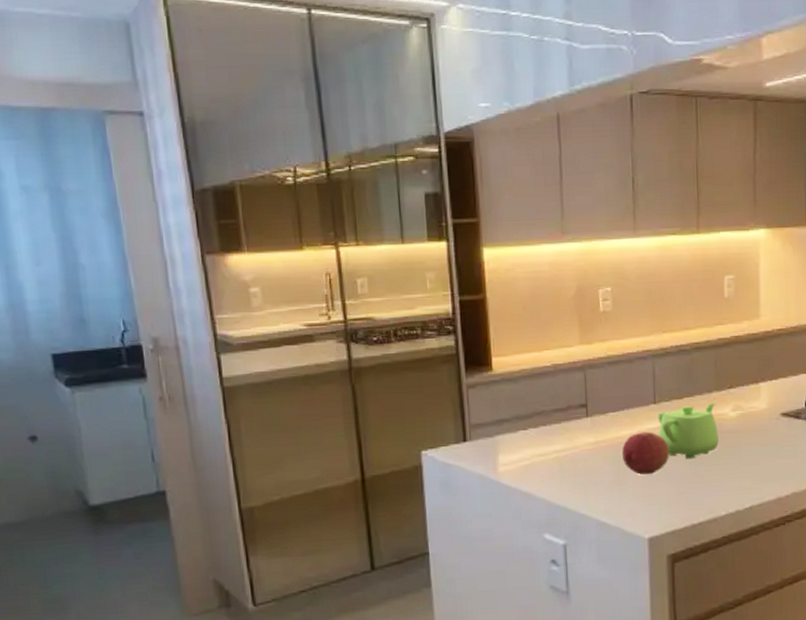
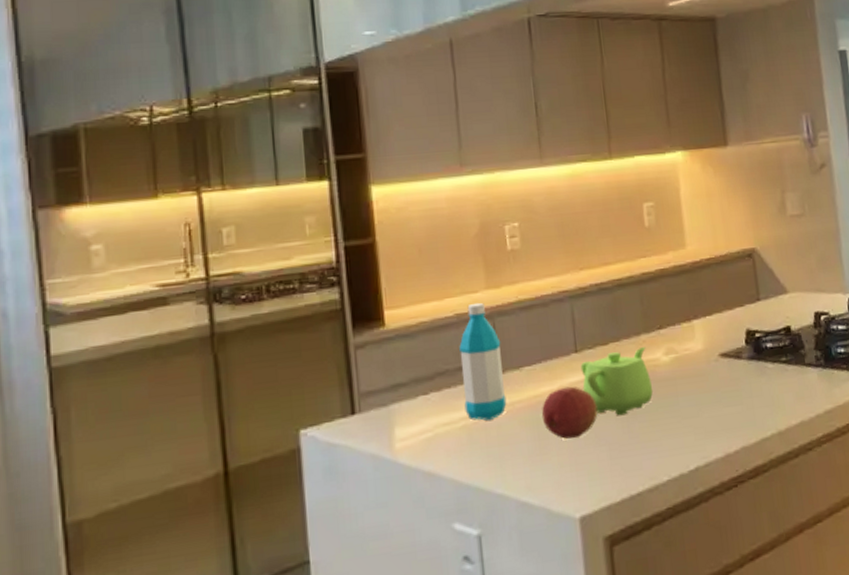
water bottle: none [554,355,593,455] -> present [459,302,507,421]

